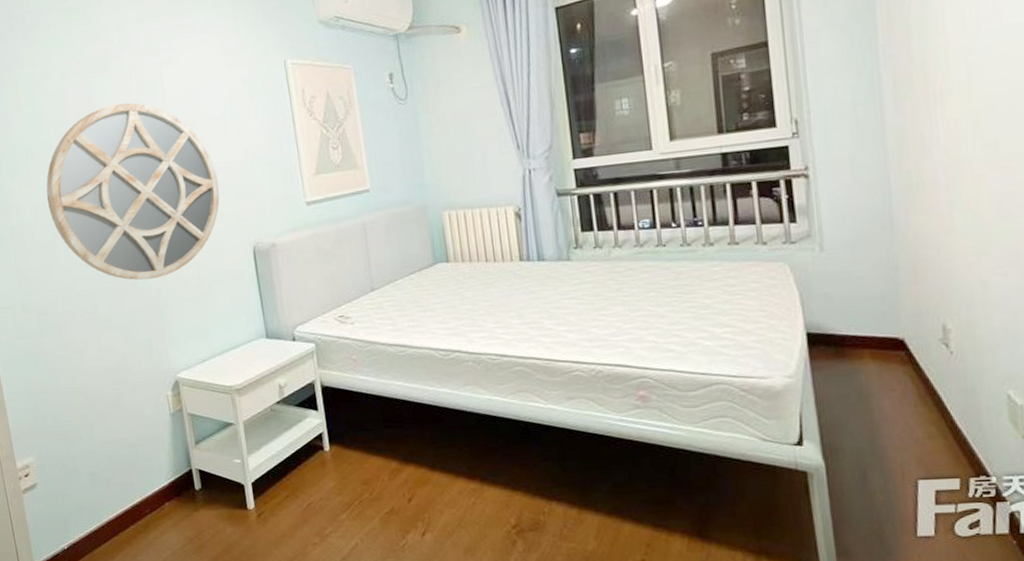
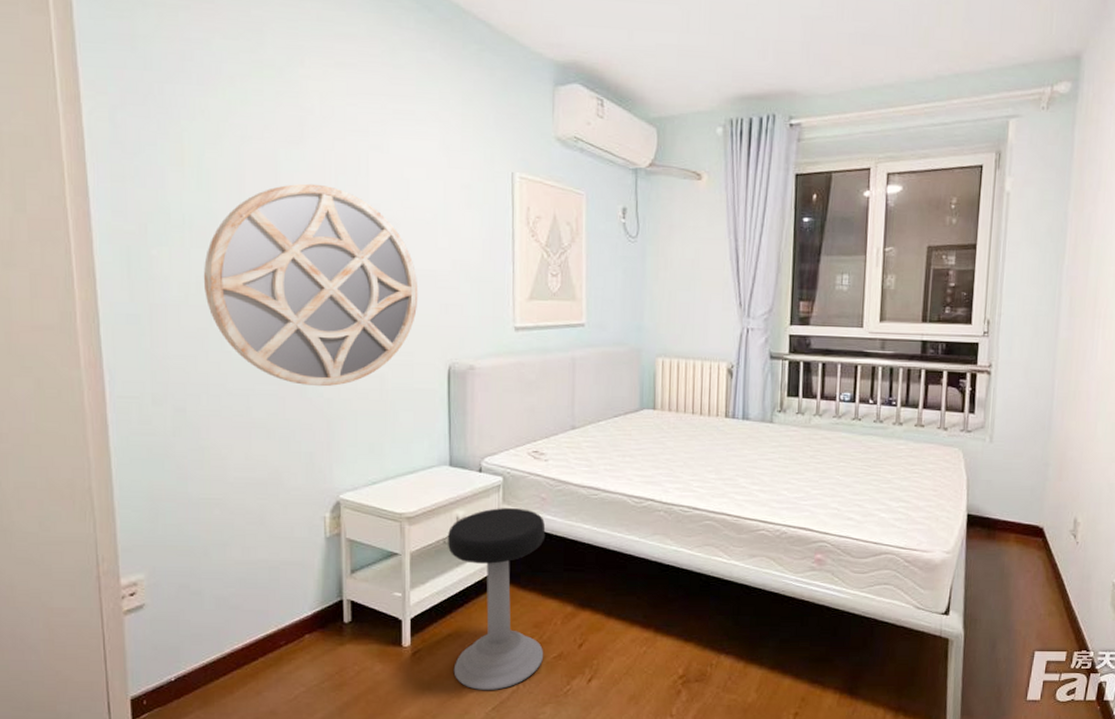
stool: none [273,371,377,547] -> present [447,508,546,690]

